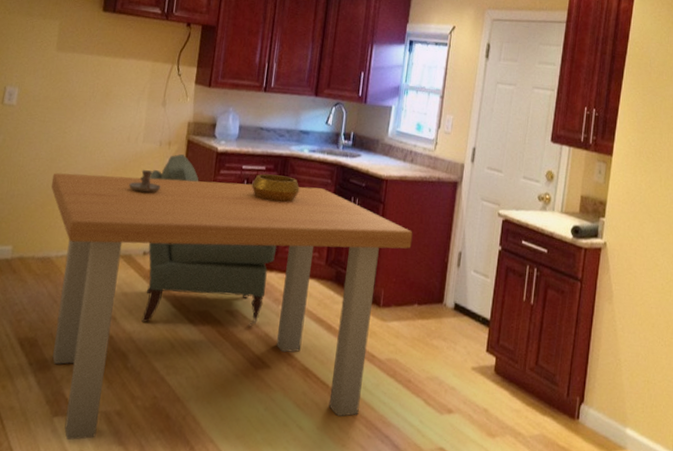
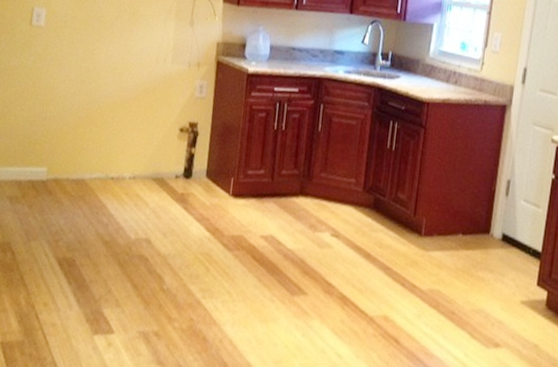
dining table: present [51,172,413,440] -> none [82,94,457,358]
candle holder: present [129,170,161,193] -> none [159,92,192,116]
chair: present [141,154,276,327] -> none [176,75,311,253]
decorative bowl: present [251,174,300,203] -> none [284,96,335,127]

